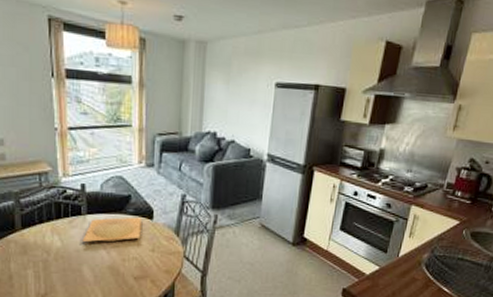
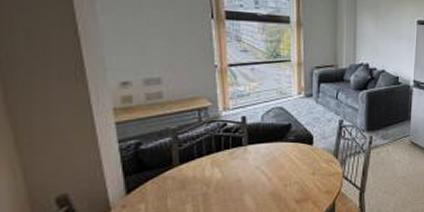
plate: present [82,217,141,243] -> none [243,144,302,171]

